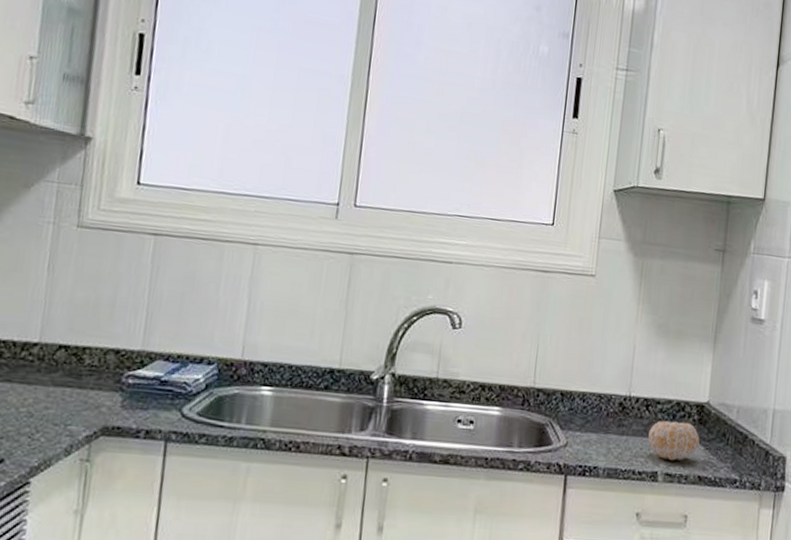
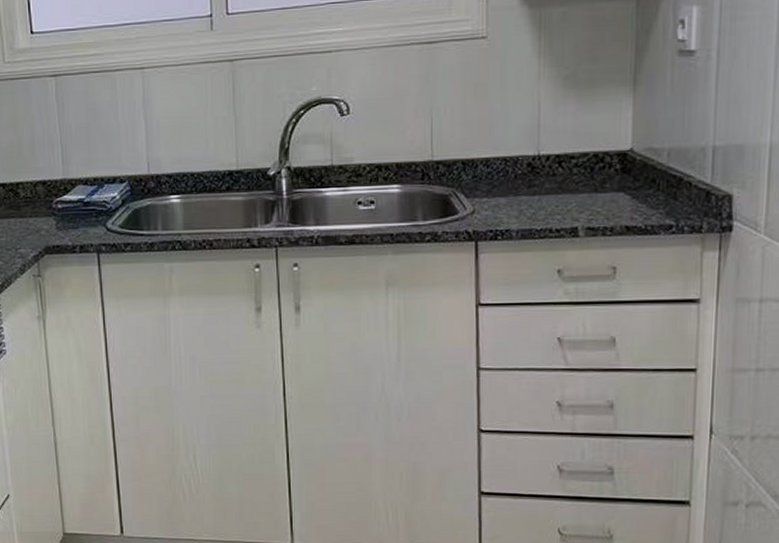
fruit: present [648,420,700,461] -> none [564,173,624,214]

